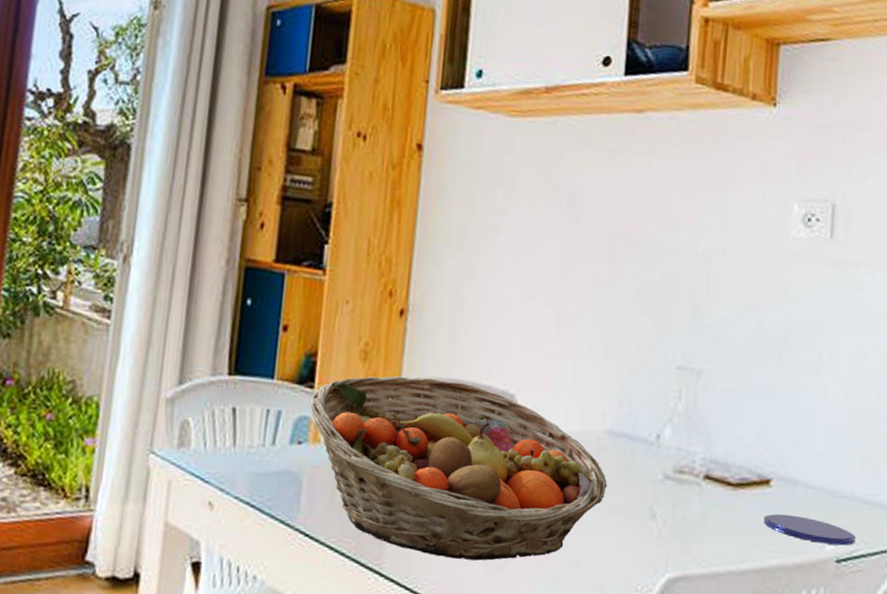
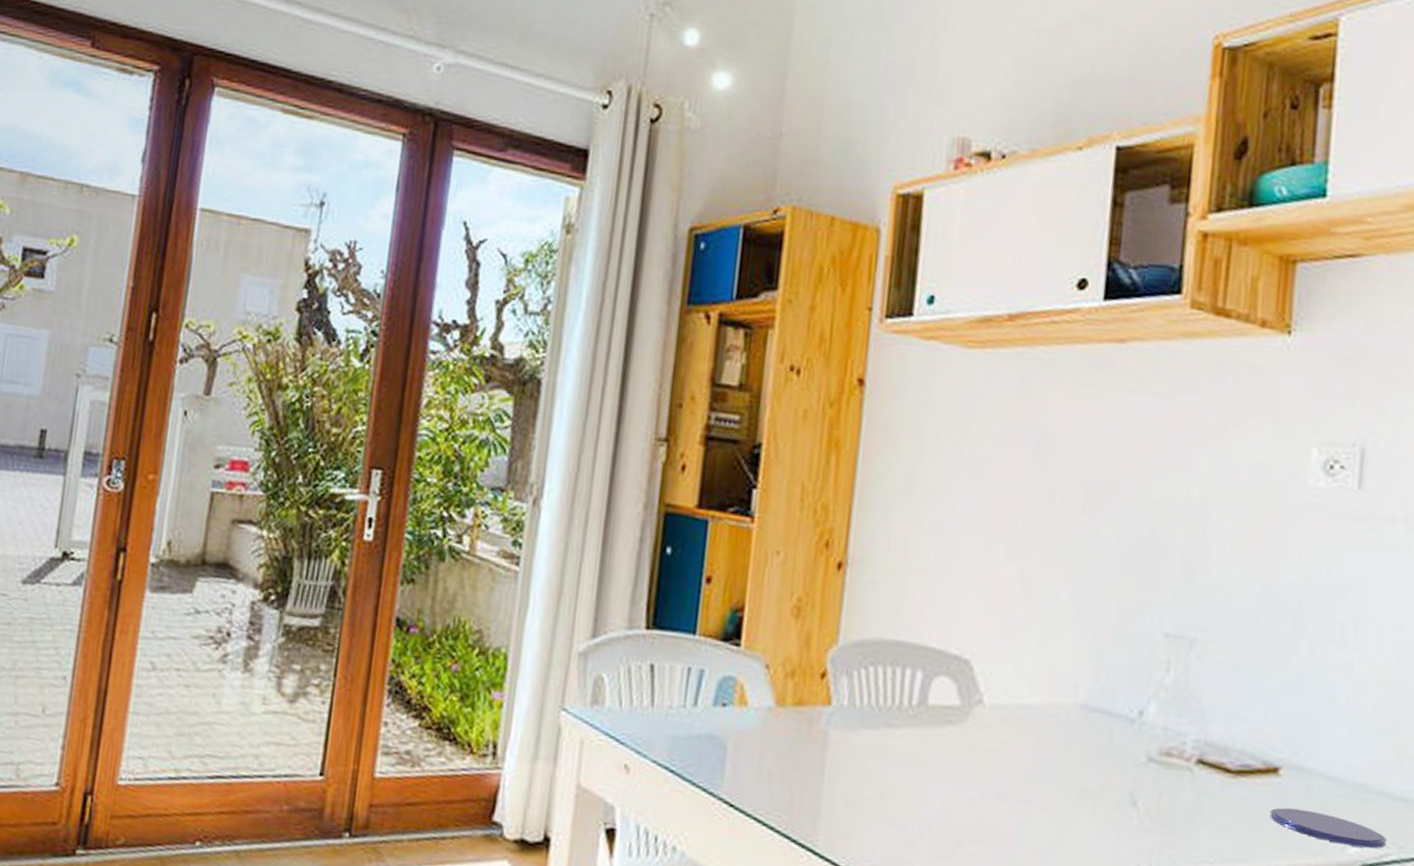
fruit basket: present [310,376,607,561] -> none [735,635,1079,844]

